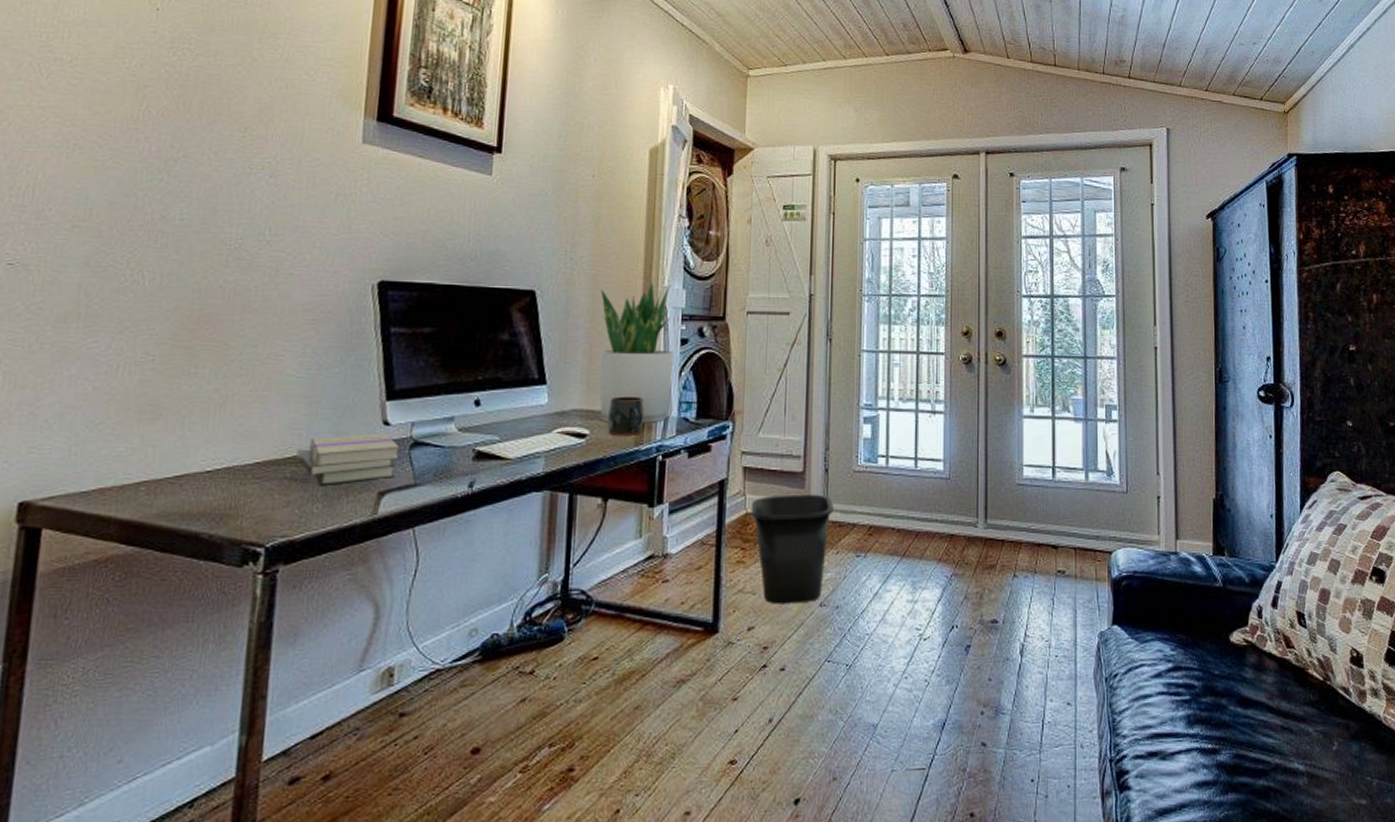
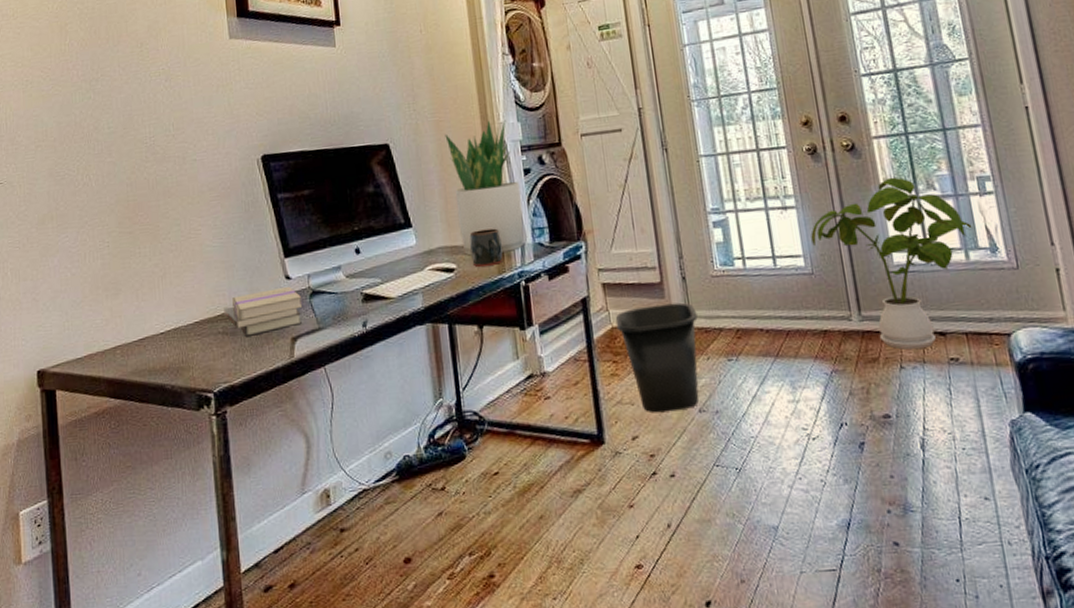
house plant: none [953,395,1095,560] -> present [811,177,972,350]

